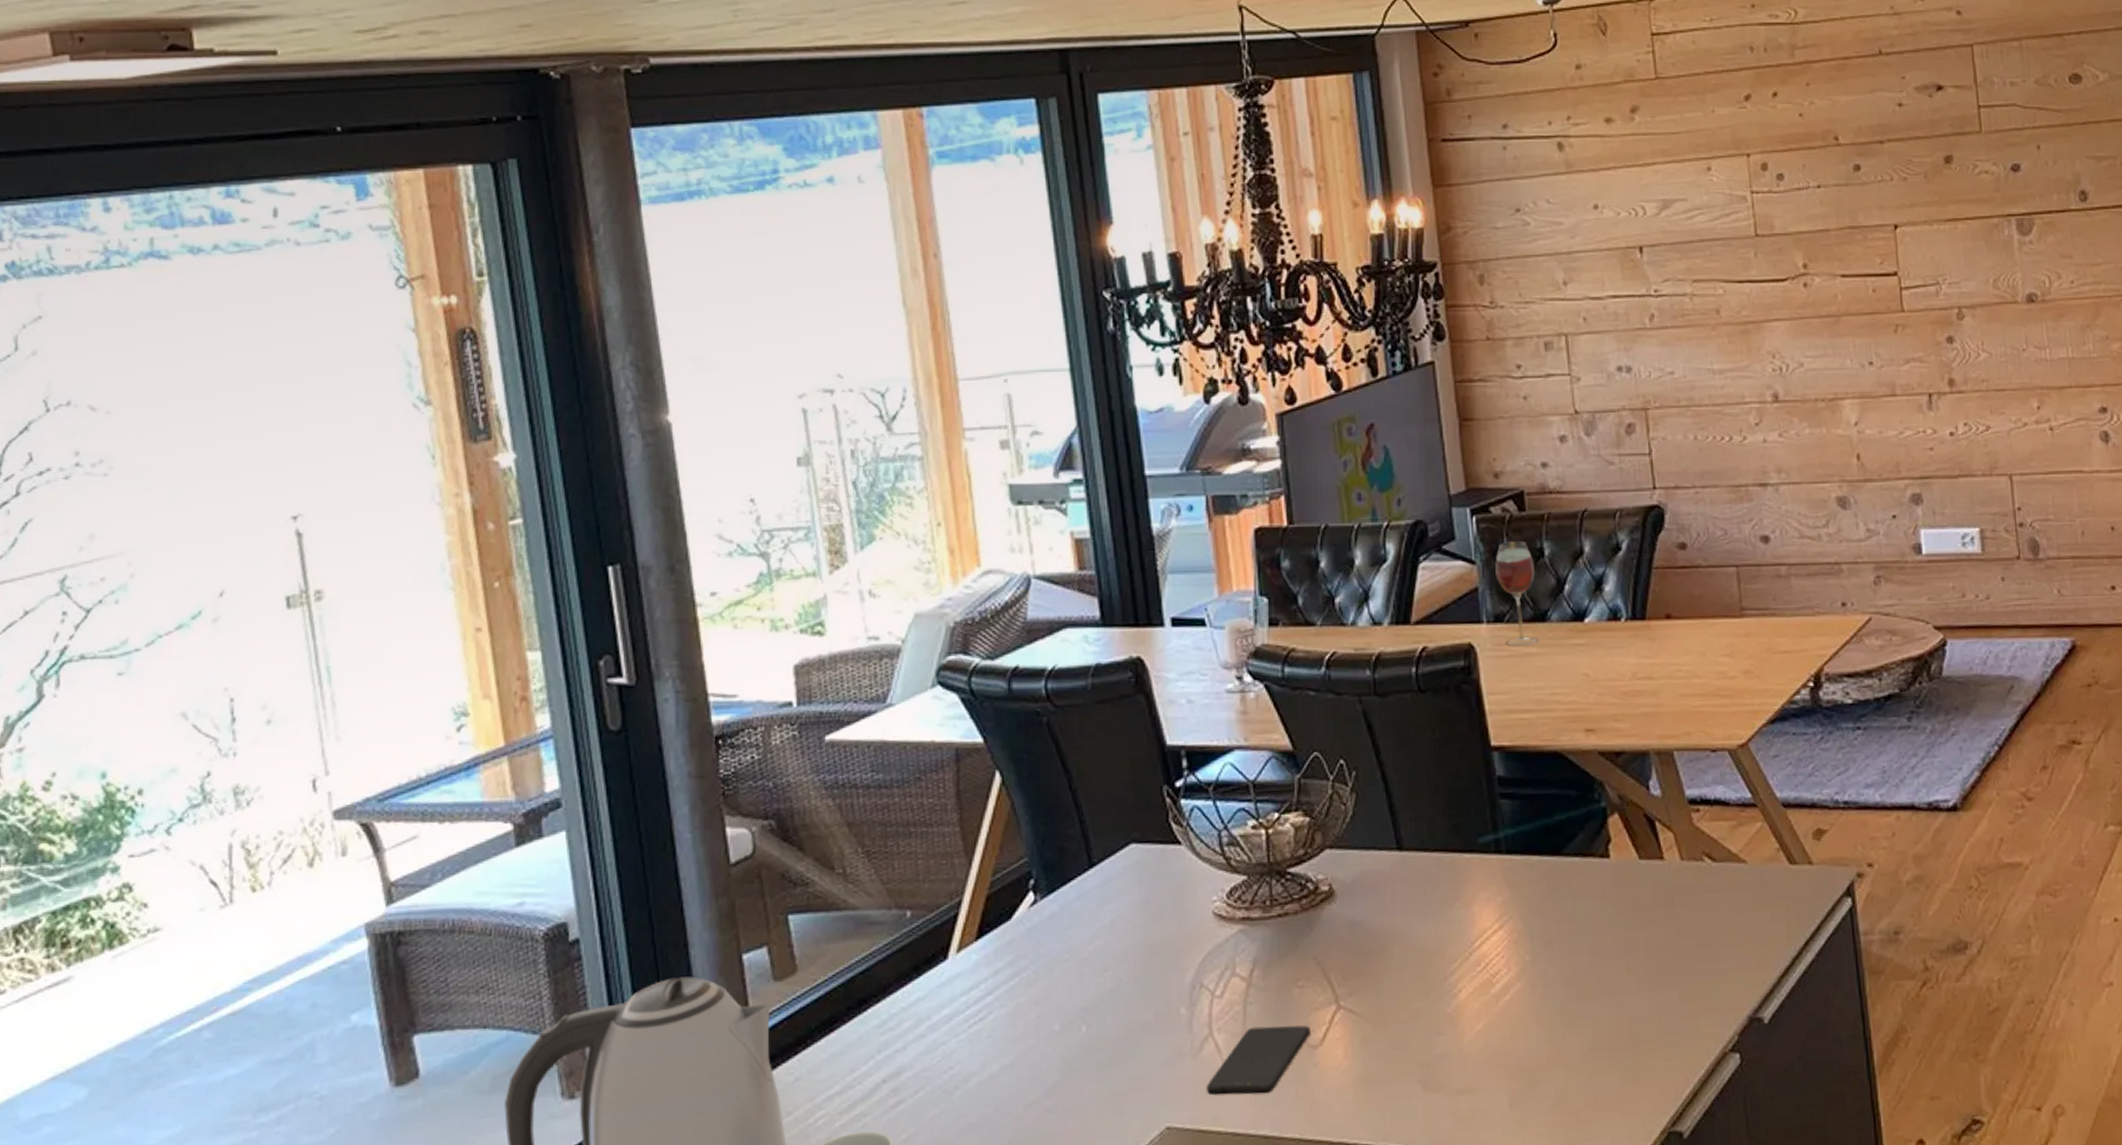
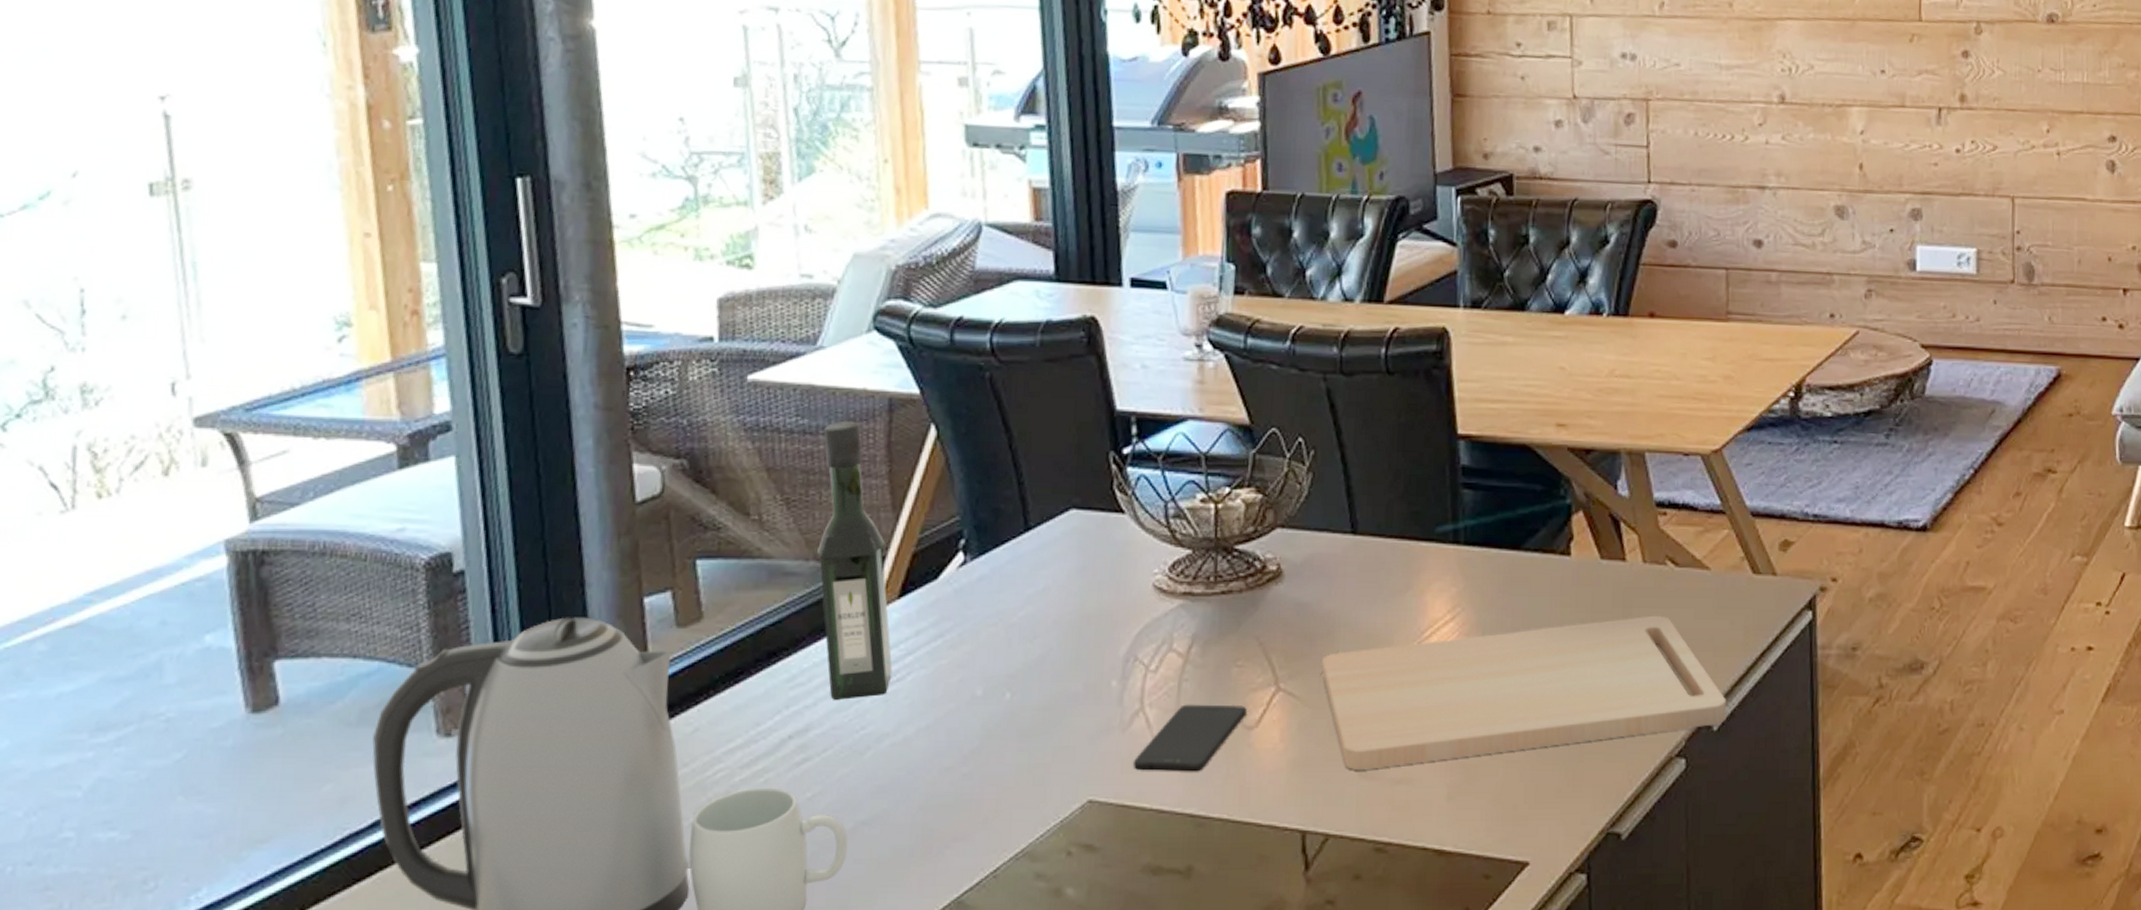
bottle: none [897,772,975,1042] -> present [817,420,893,700]
cutting board: none [1379,911,1777,1084] -> present [1322,615,1727,771]
wineglass: present [1495,540,1538,647] -> none [1477,225,1518,335]

